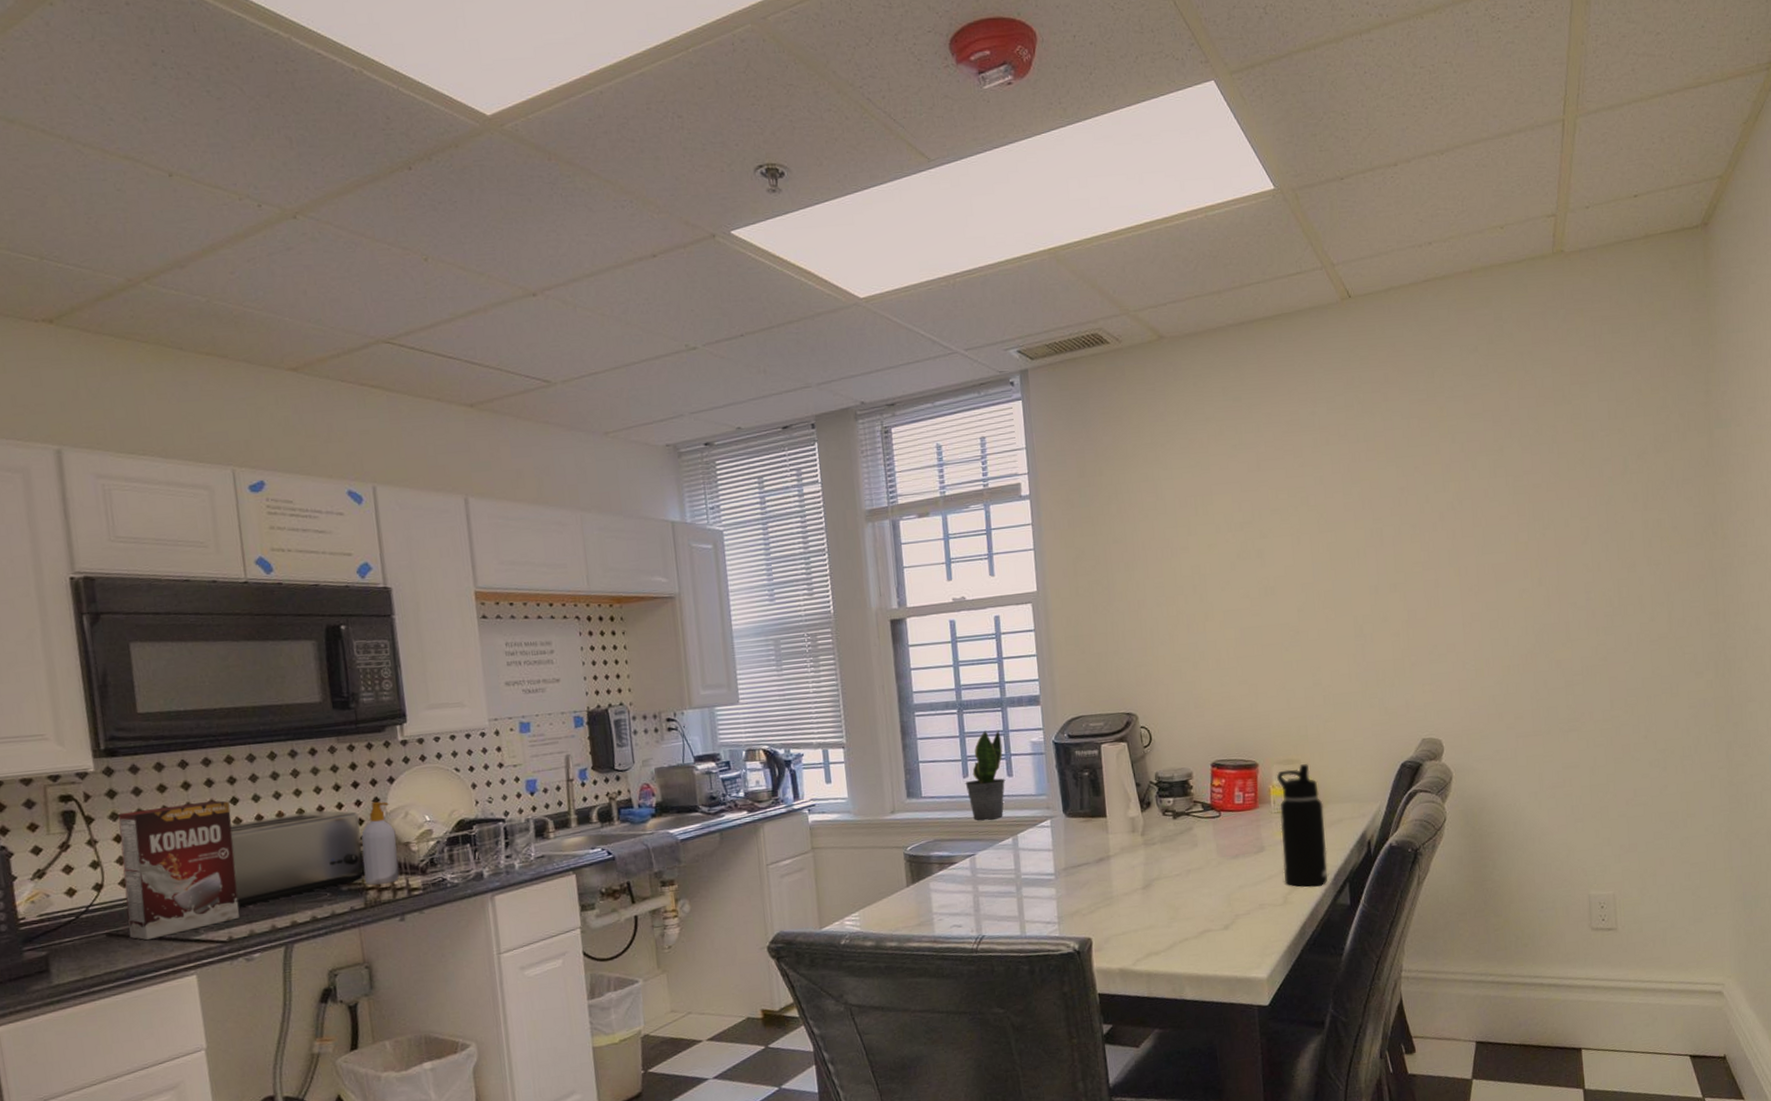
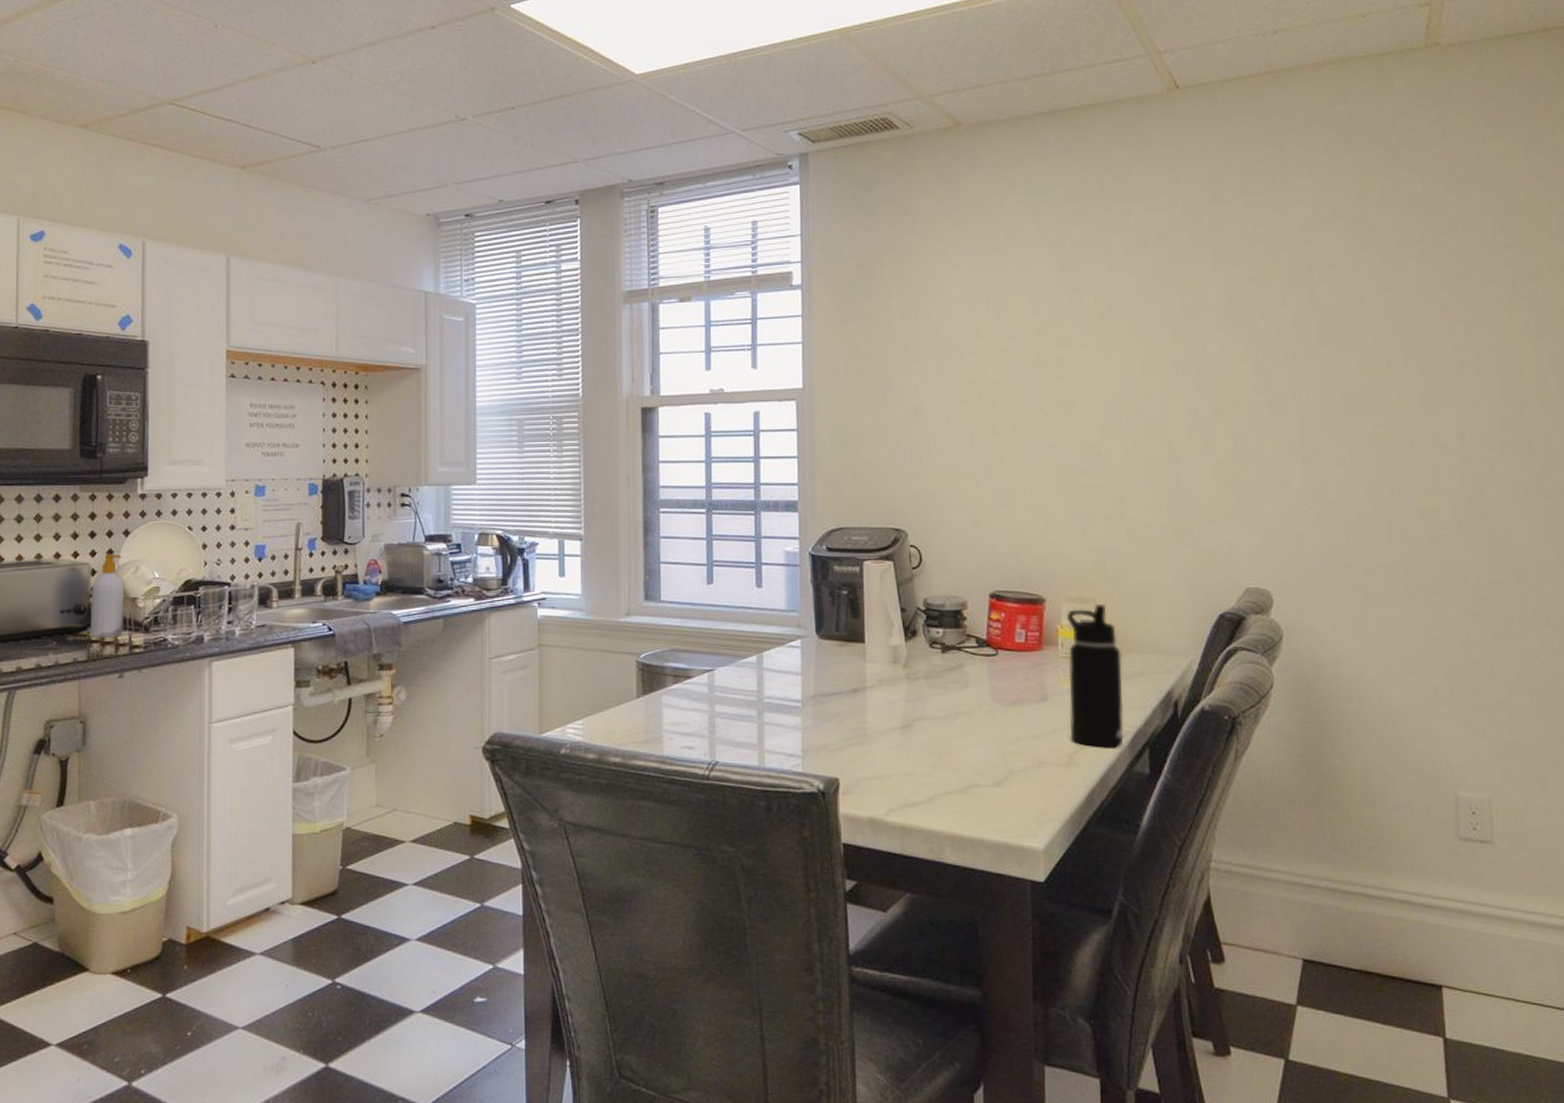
potted plant: present [965,730,1006,821] -> none [709,534,754,633]

